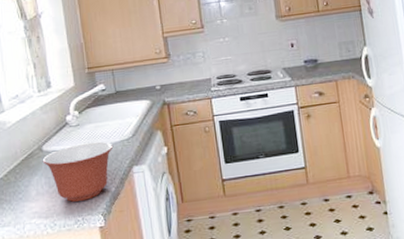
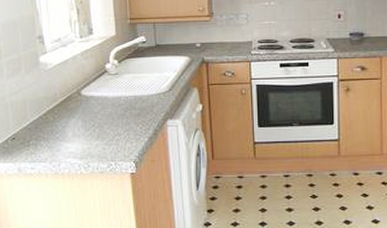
mixing bowl: present [42,141,114,202] -> none [80,92,150,146]

